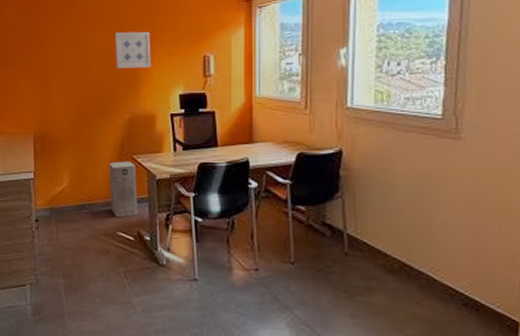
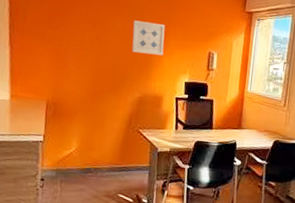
air purifier: present [109,161,139,218] -> none [114,133,141,182]

